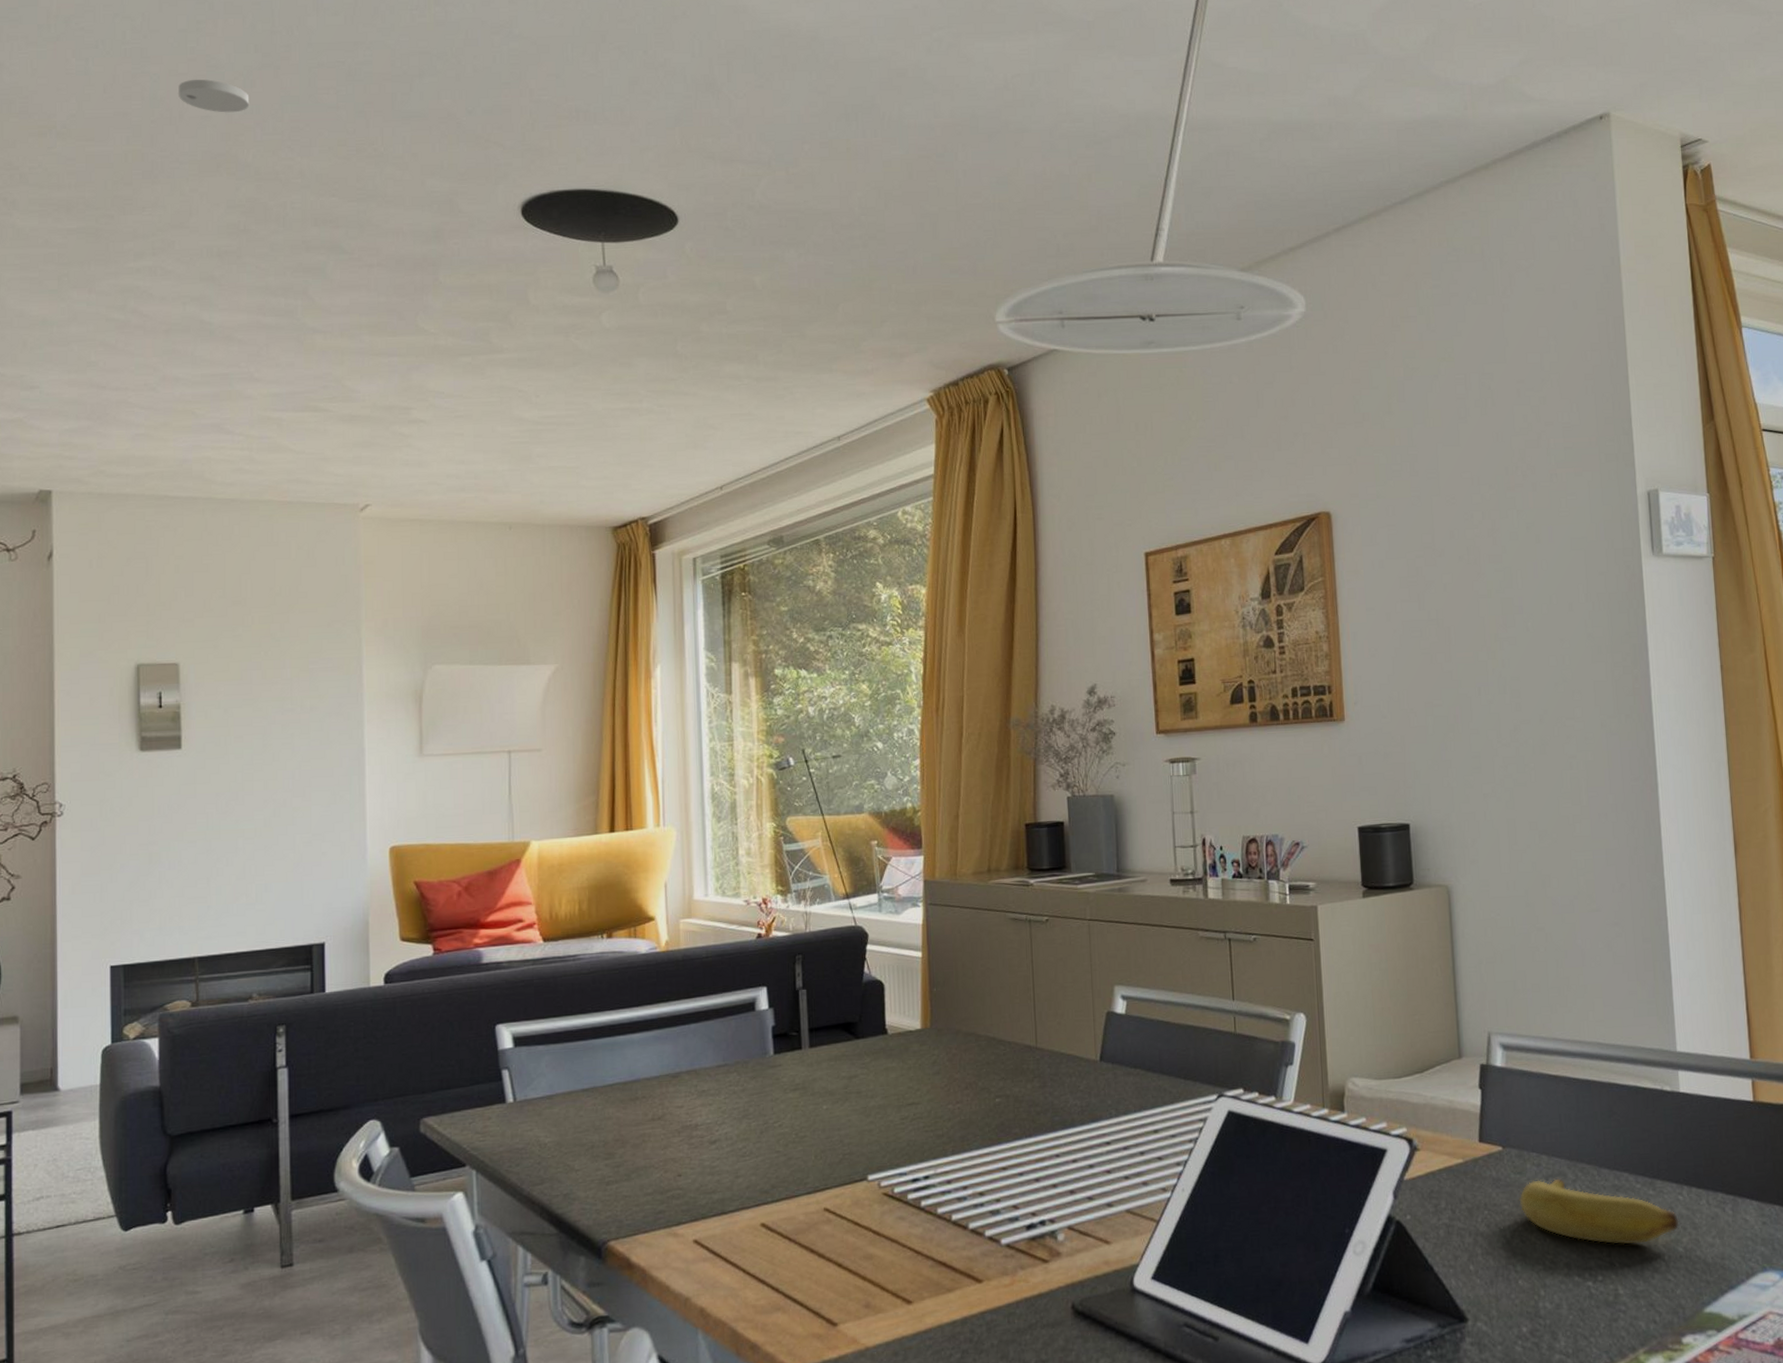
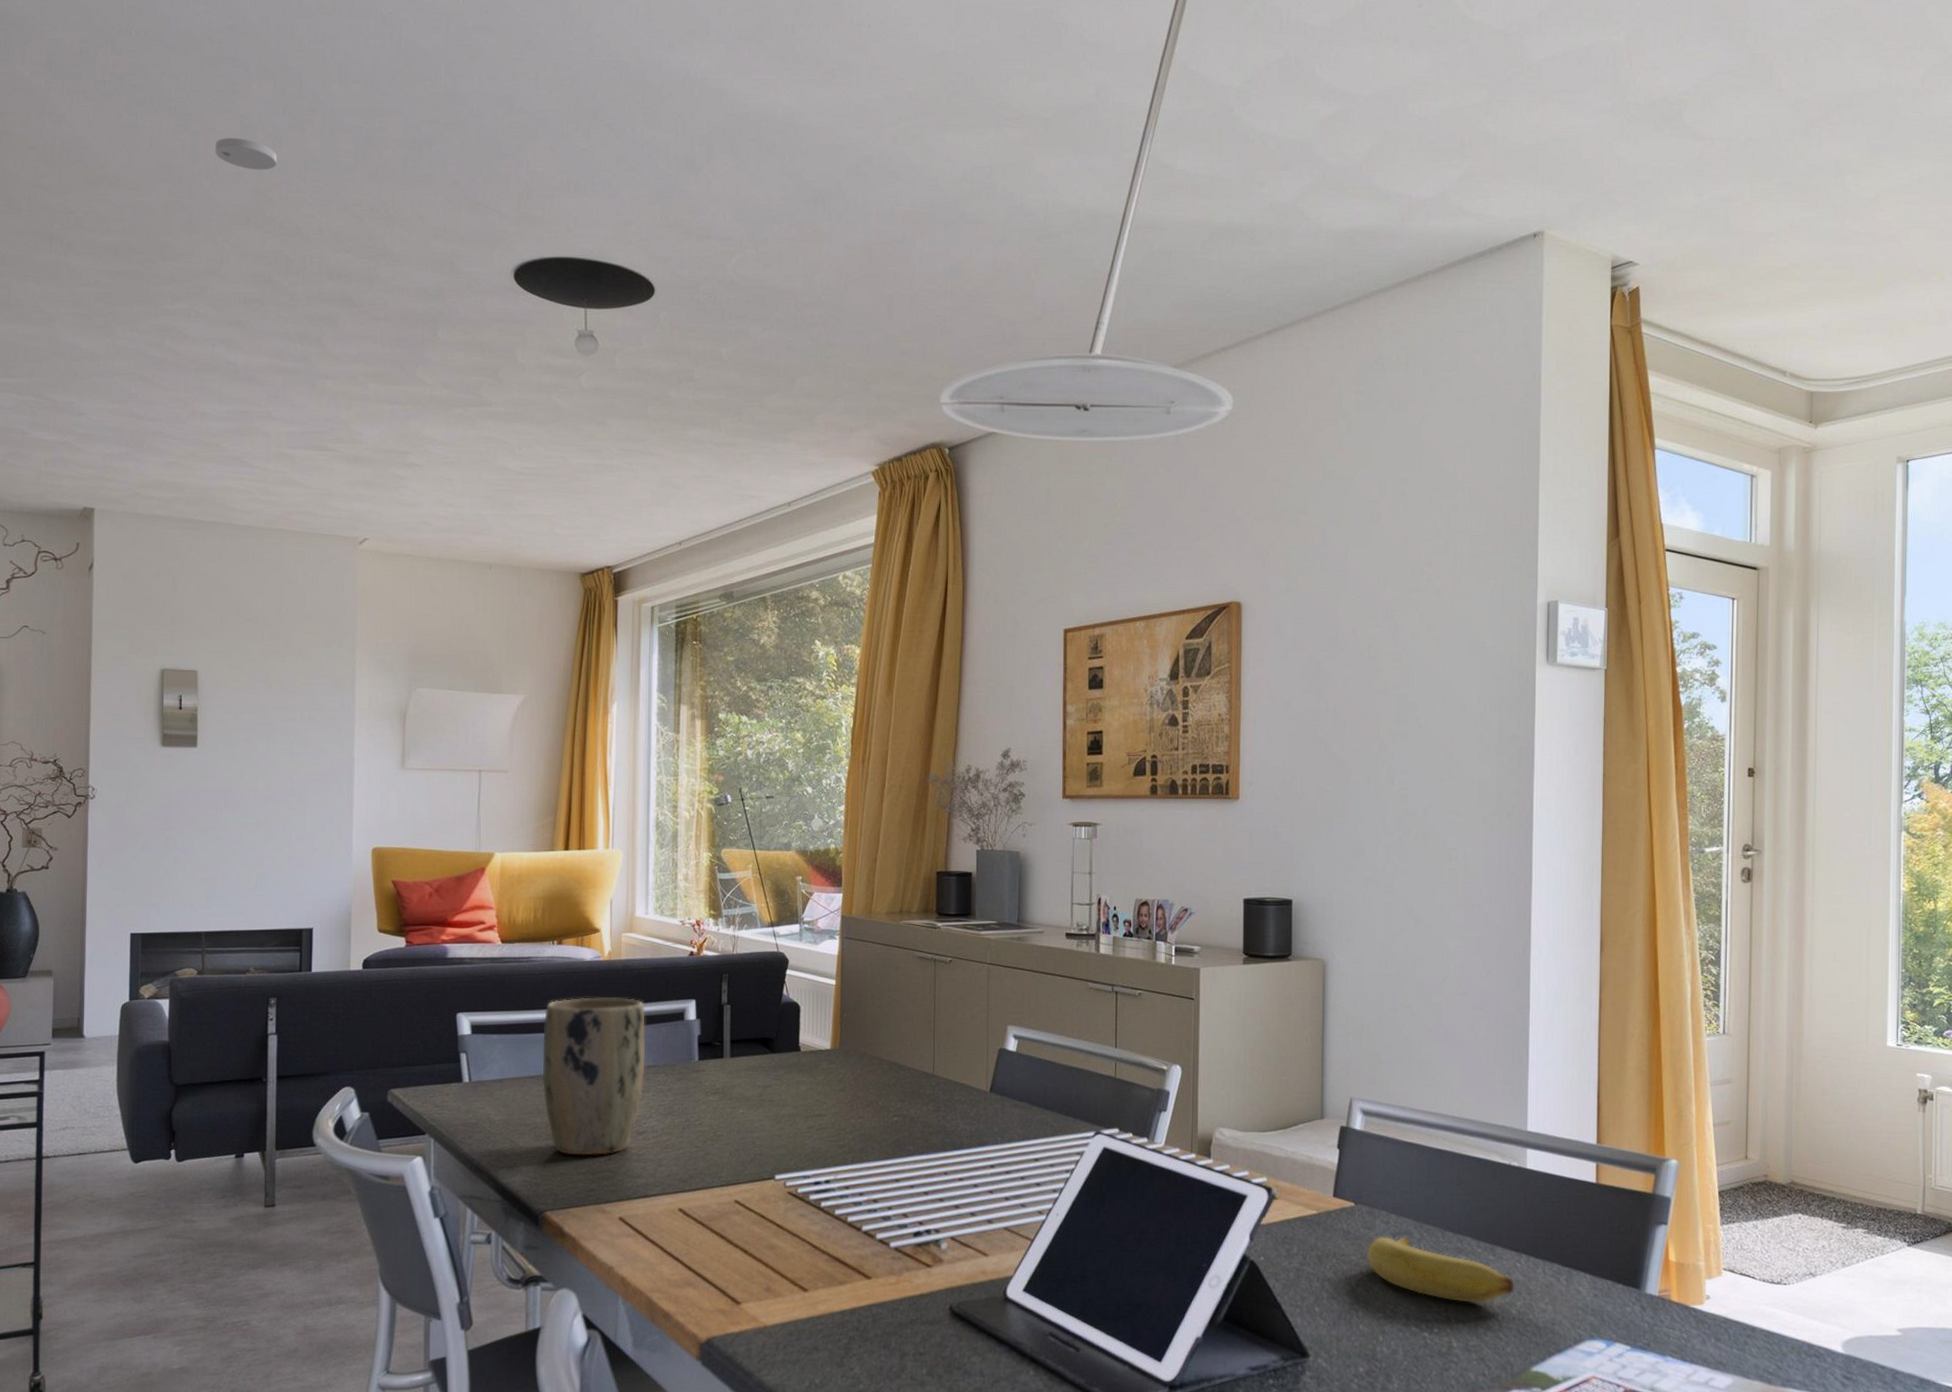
plant pot: none [595,991,715,1175] -> present [542,997,646,1156]

